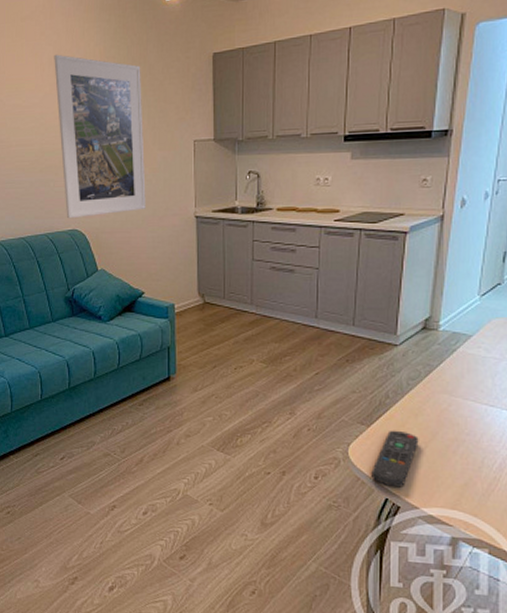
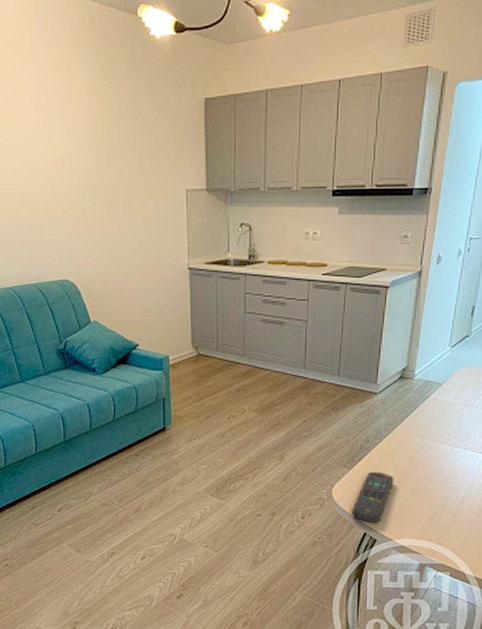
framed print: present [54,54,146,219] -> none [36,89,138,269]

